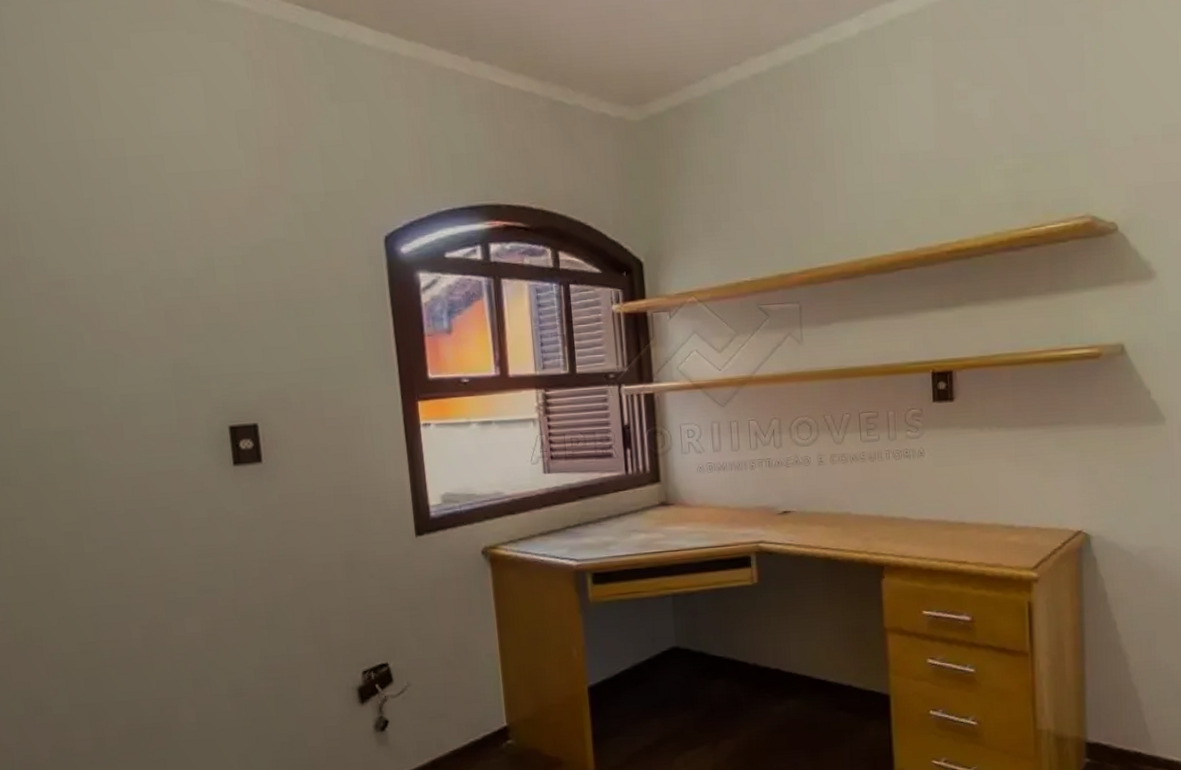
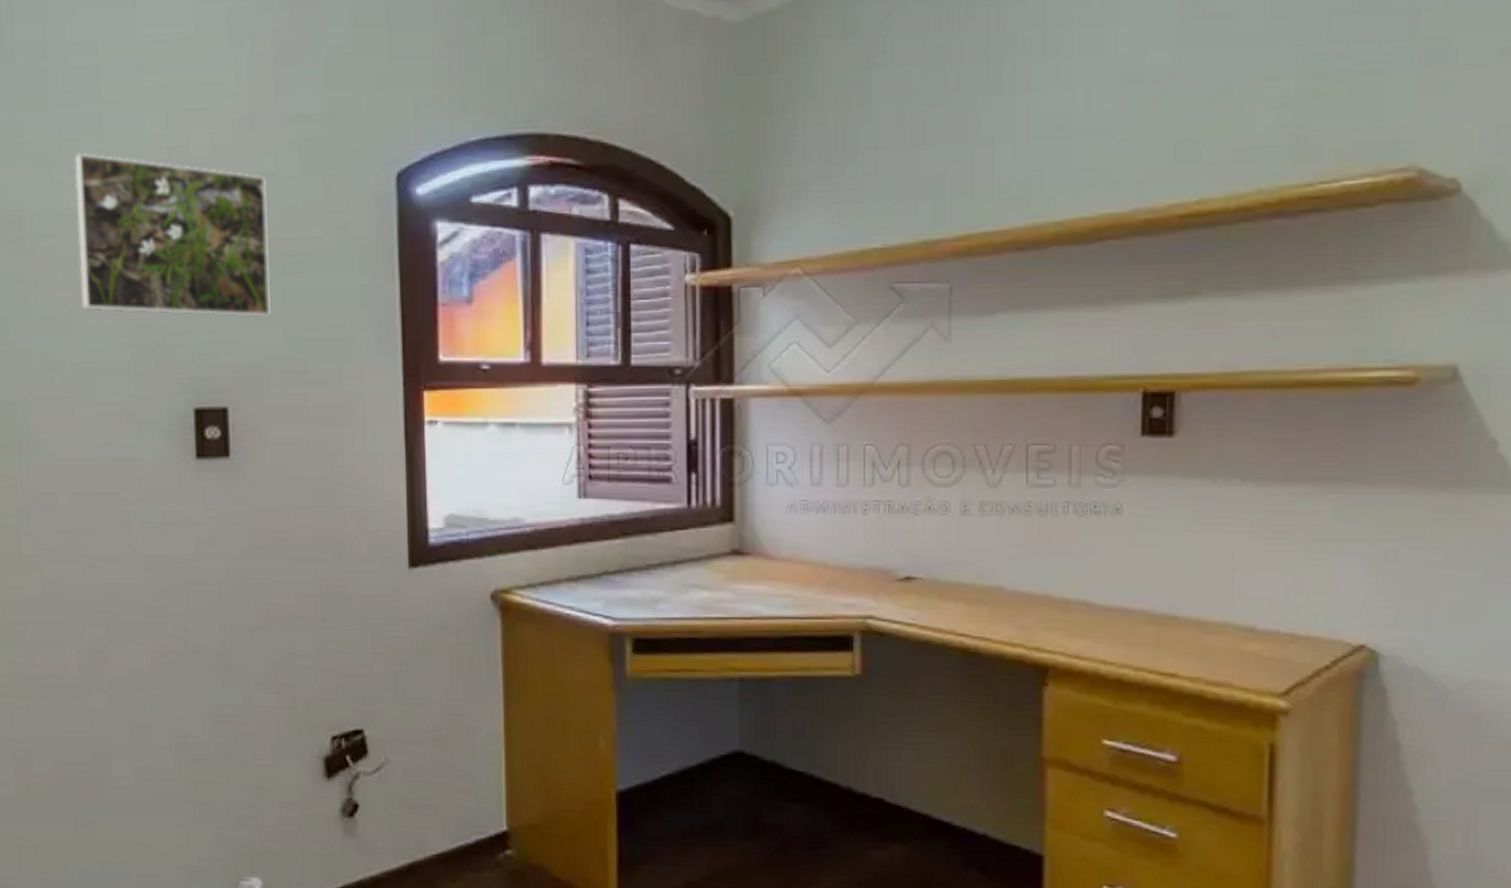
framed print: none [109,226,289,354] -> present [74,152,271,318]

